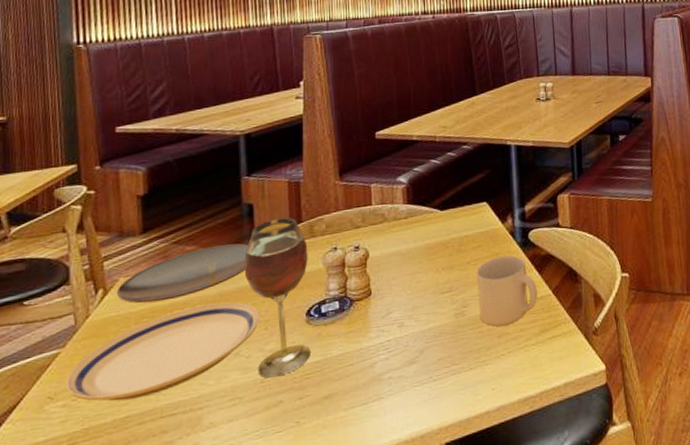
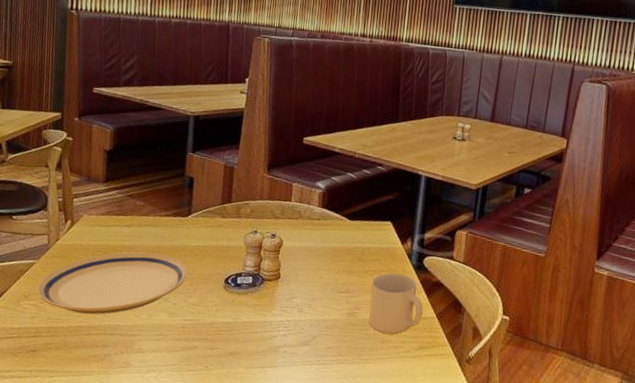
plate: present [116,243,248,304] -> none [80,205,186,242]
wineglass: present [244,217,310,378] -> none [180,194,234,327]

